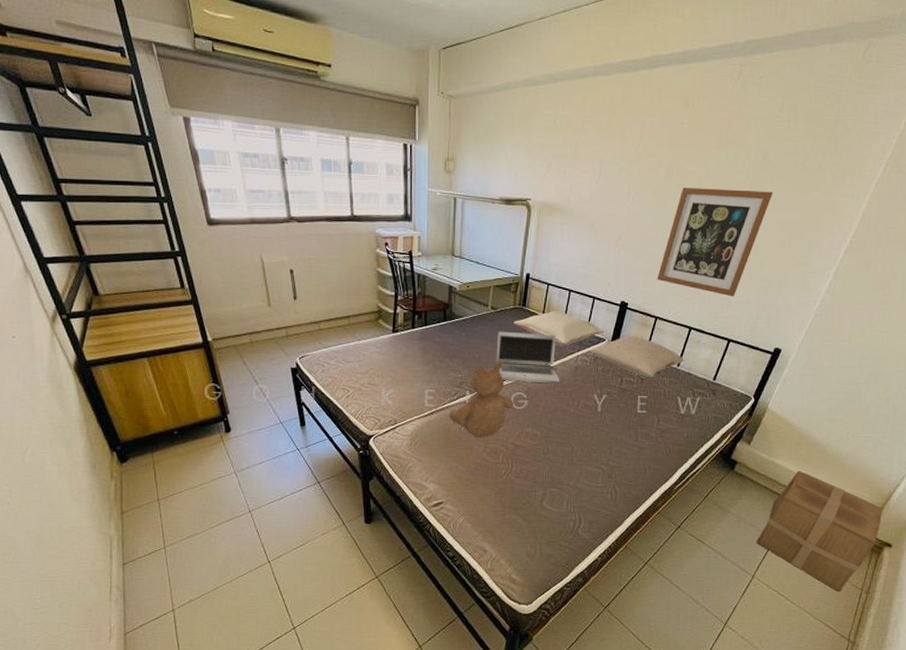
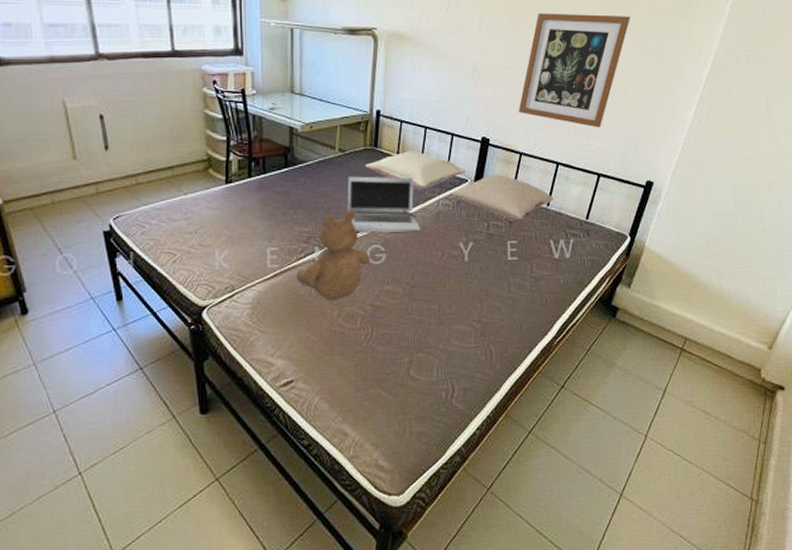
cardboard box: present [756,470,884,591] -> none [646,312,772,445]

